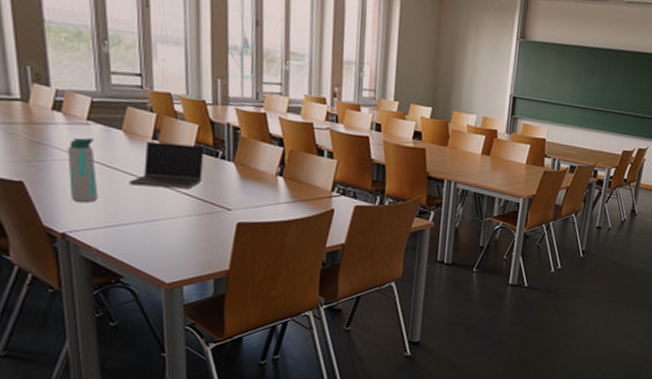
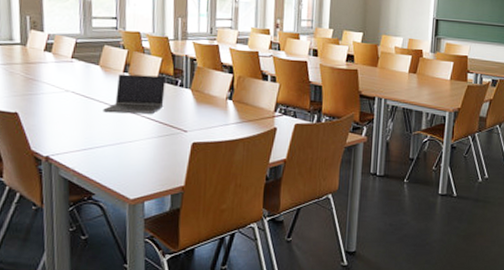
water bottle: present [67,137,98,203] -> none [54,73,78,129]

